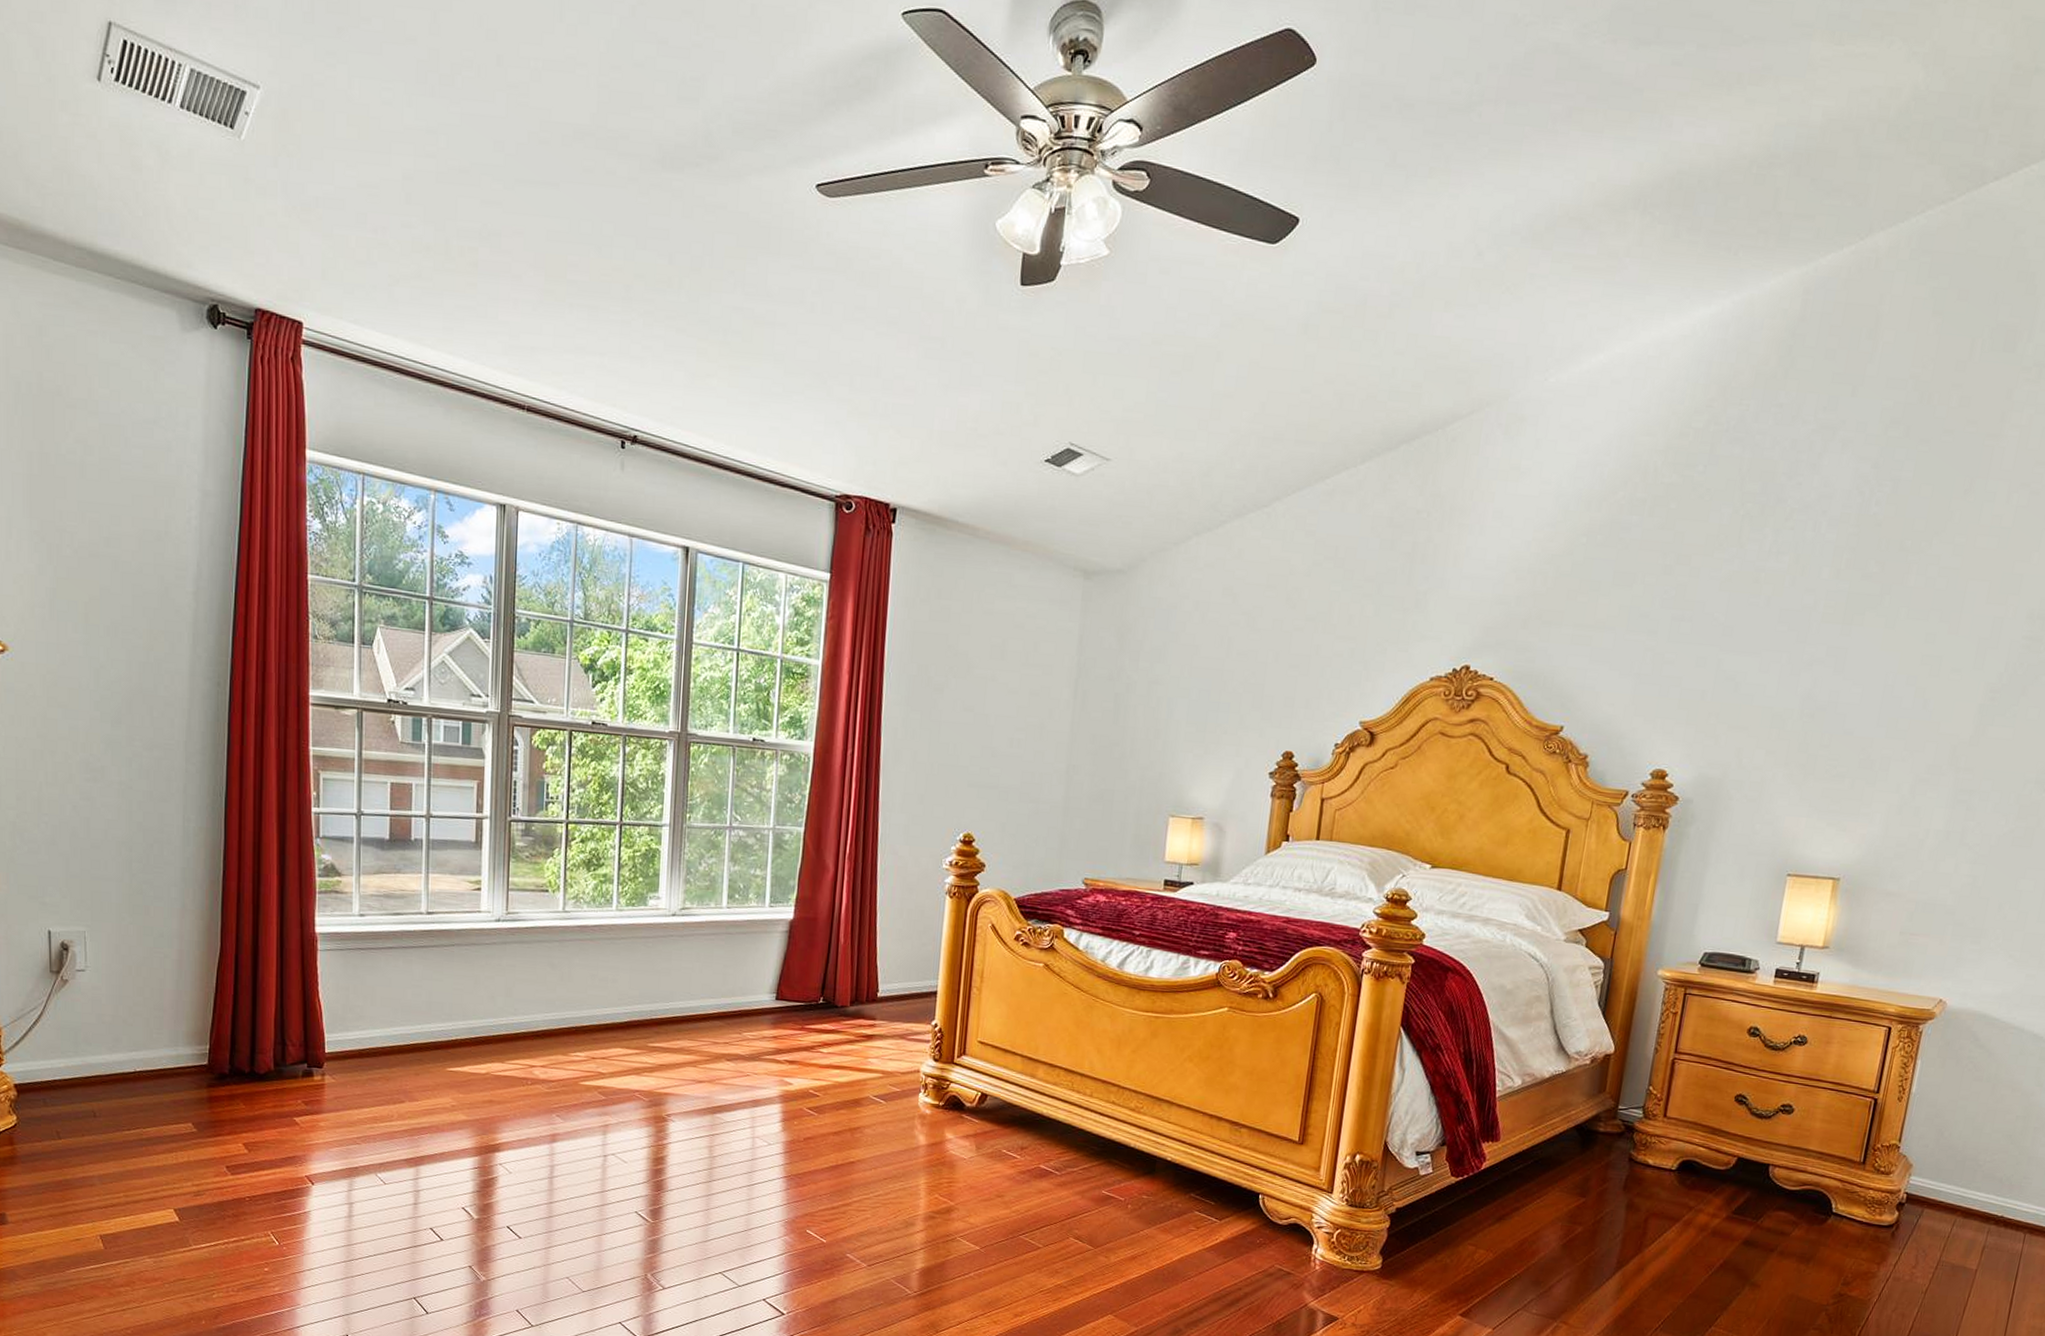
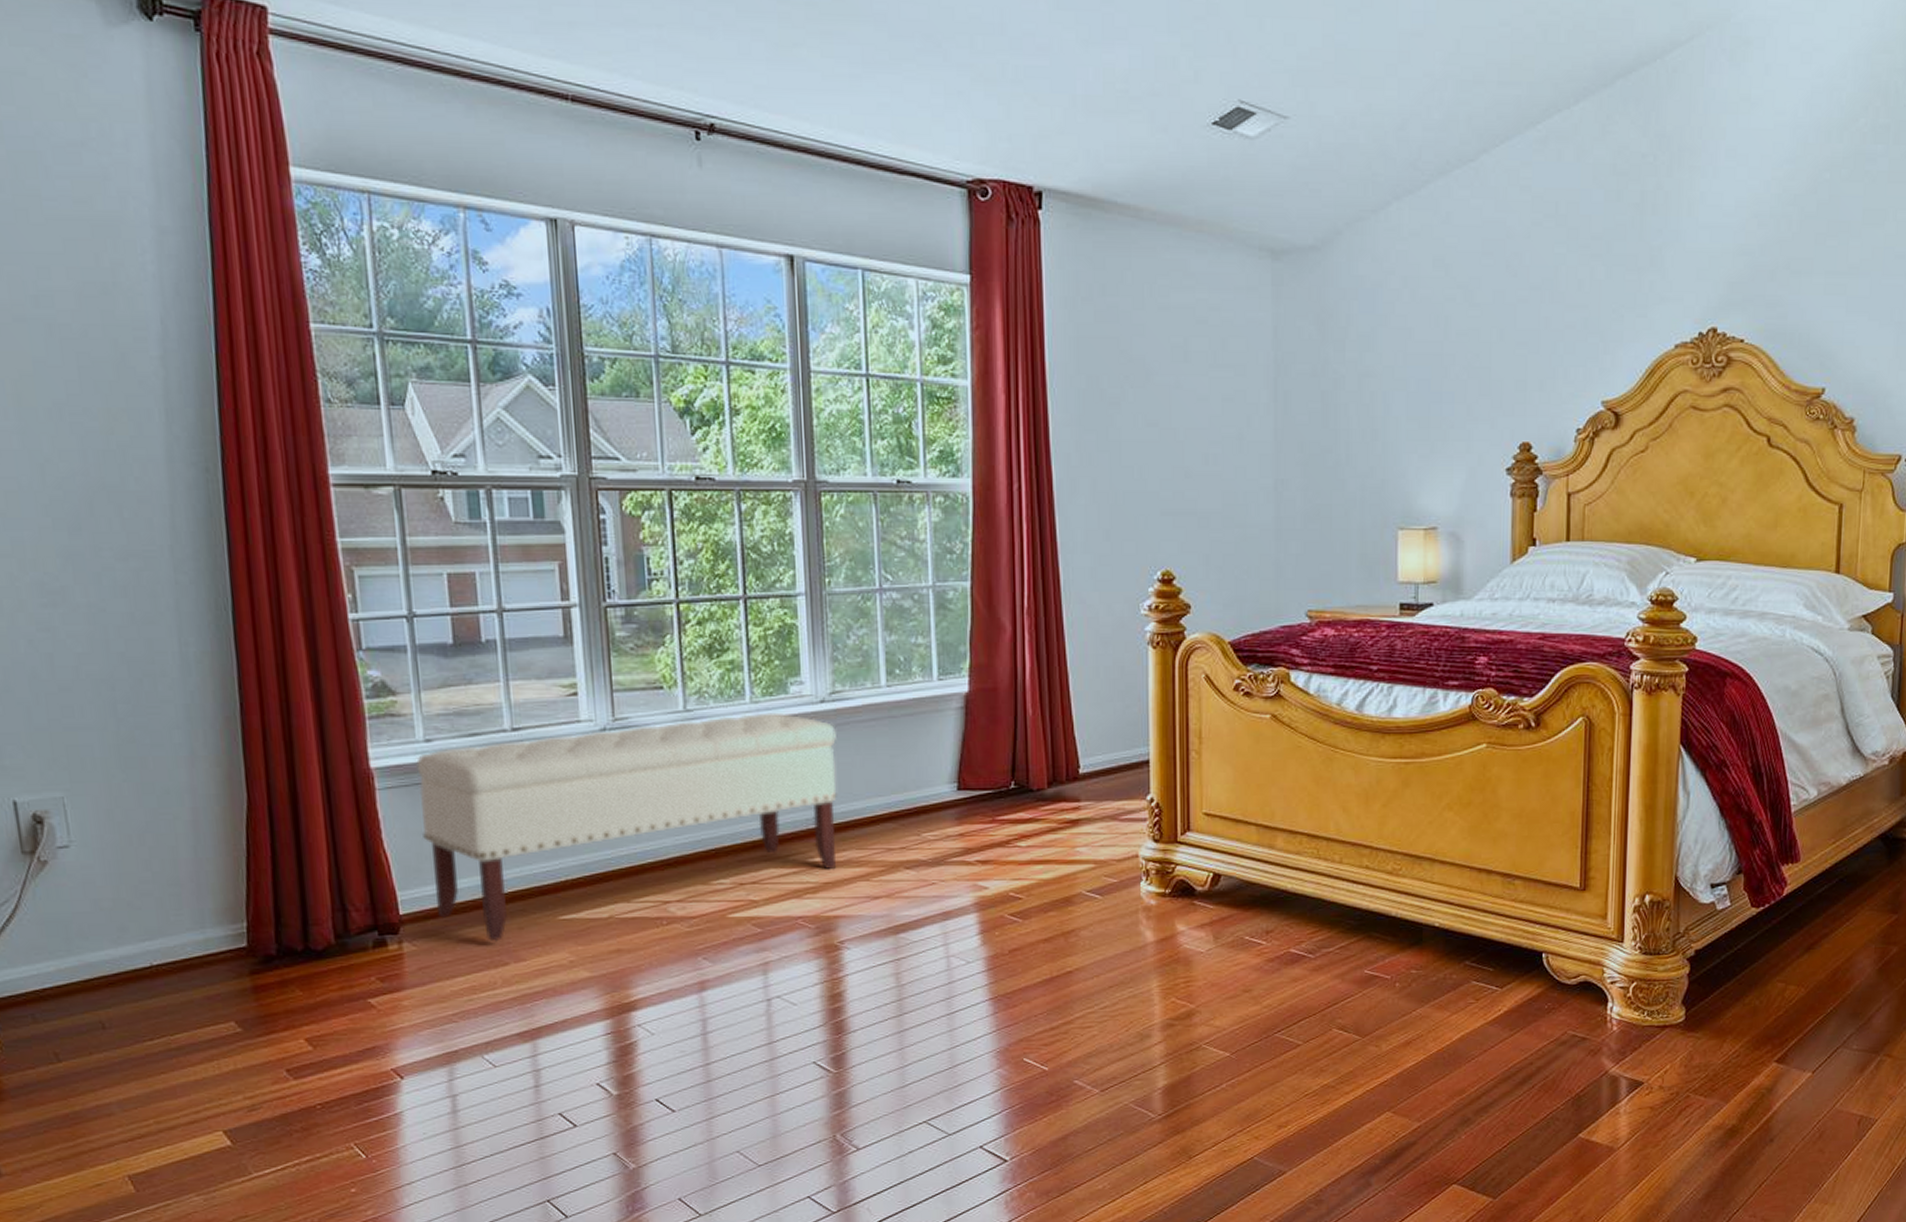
bench: none [350,919,682,1084] -> present [416,712,837,943]

